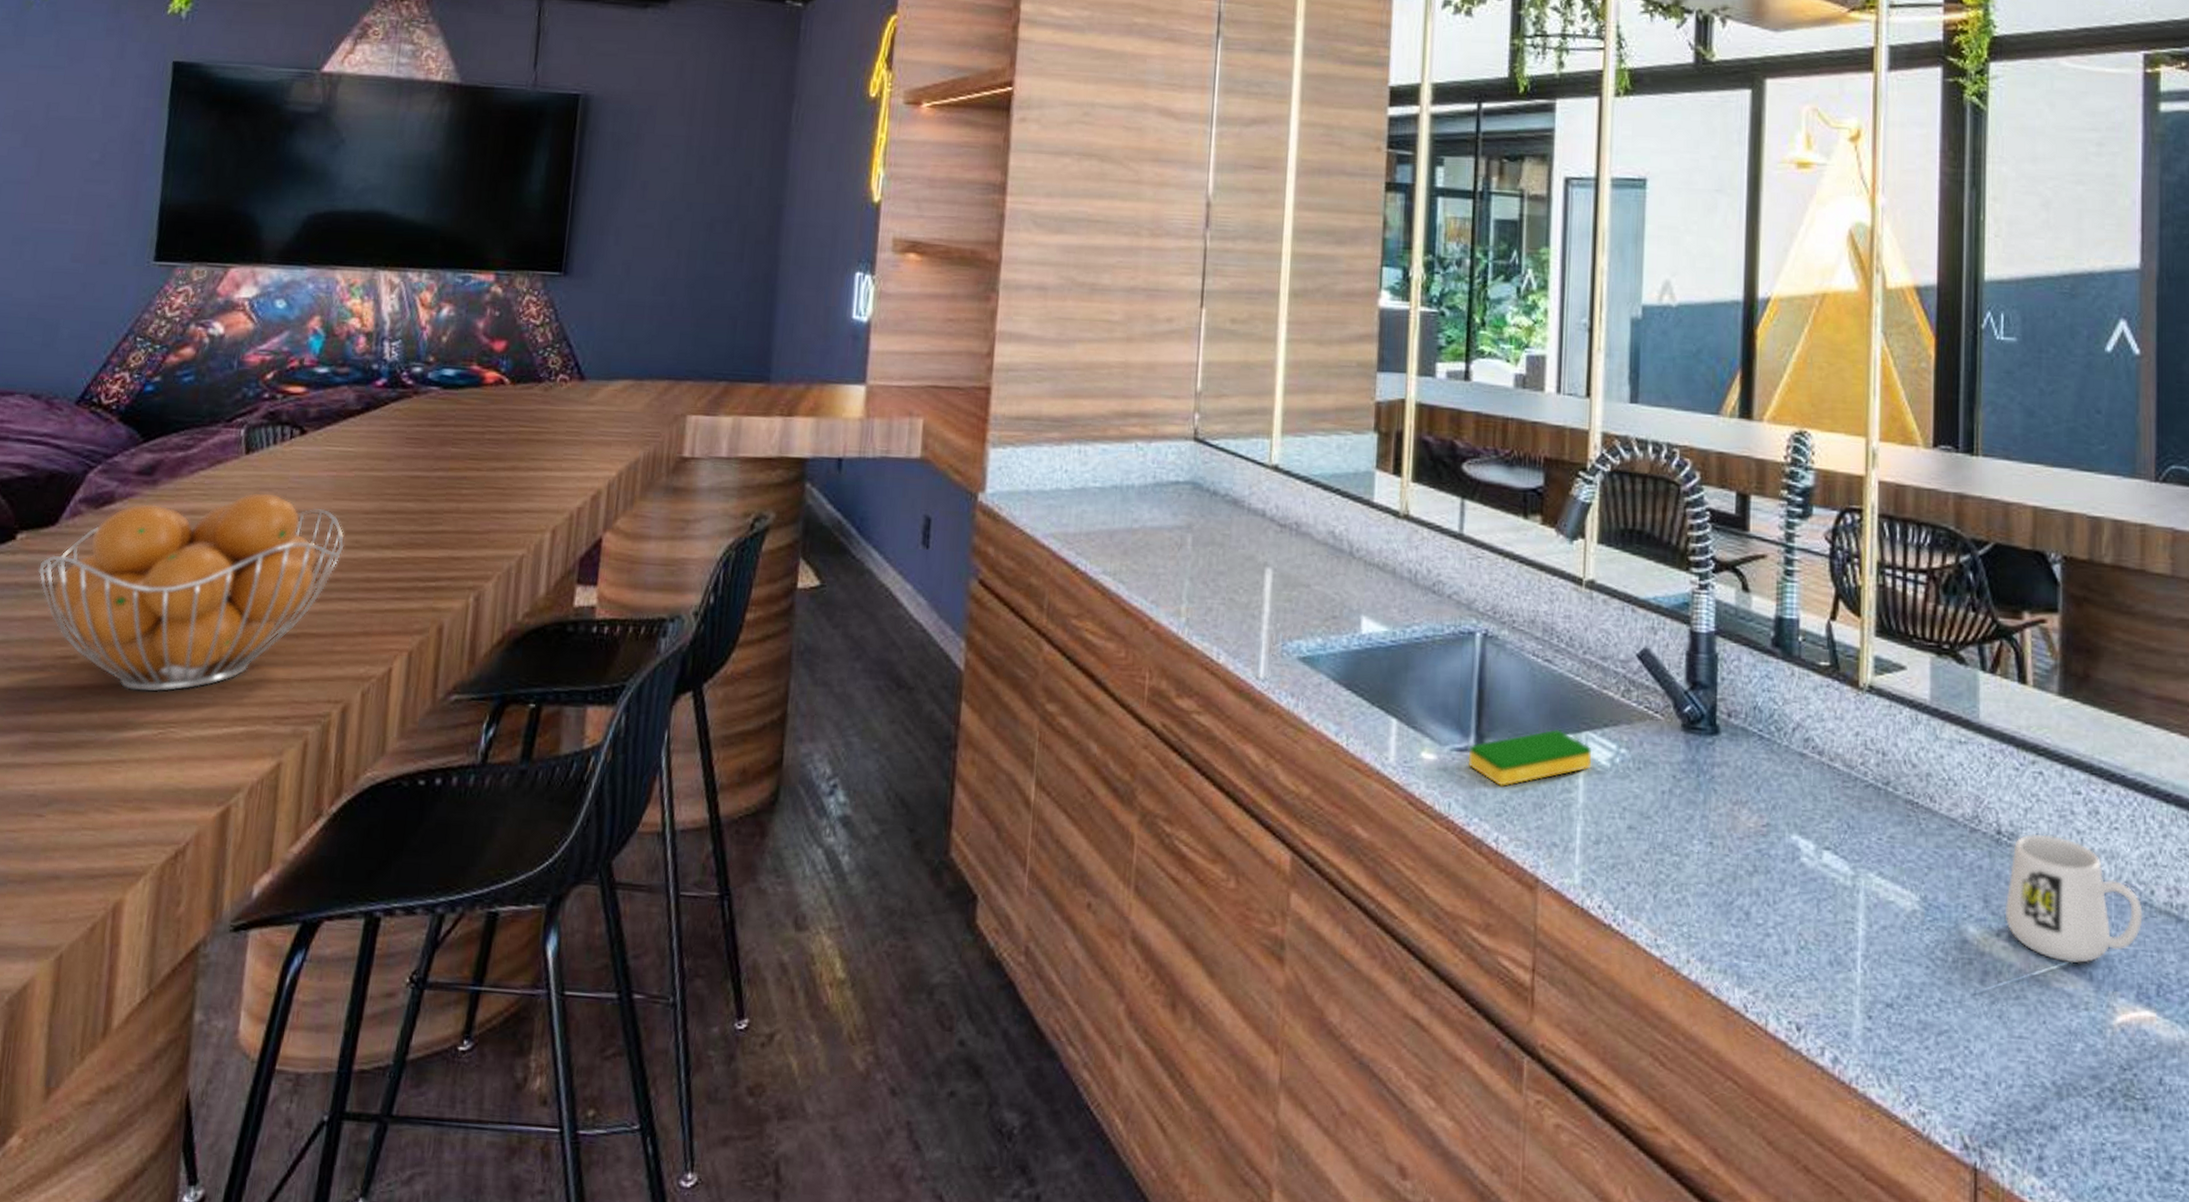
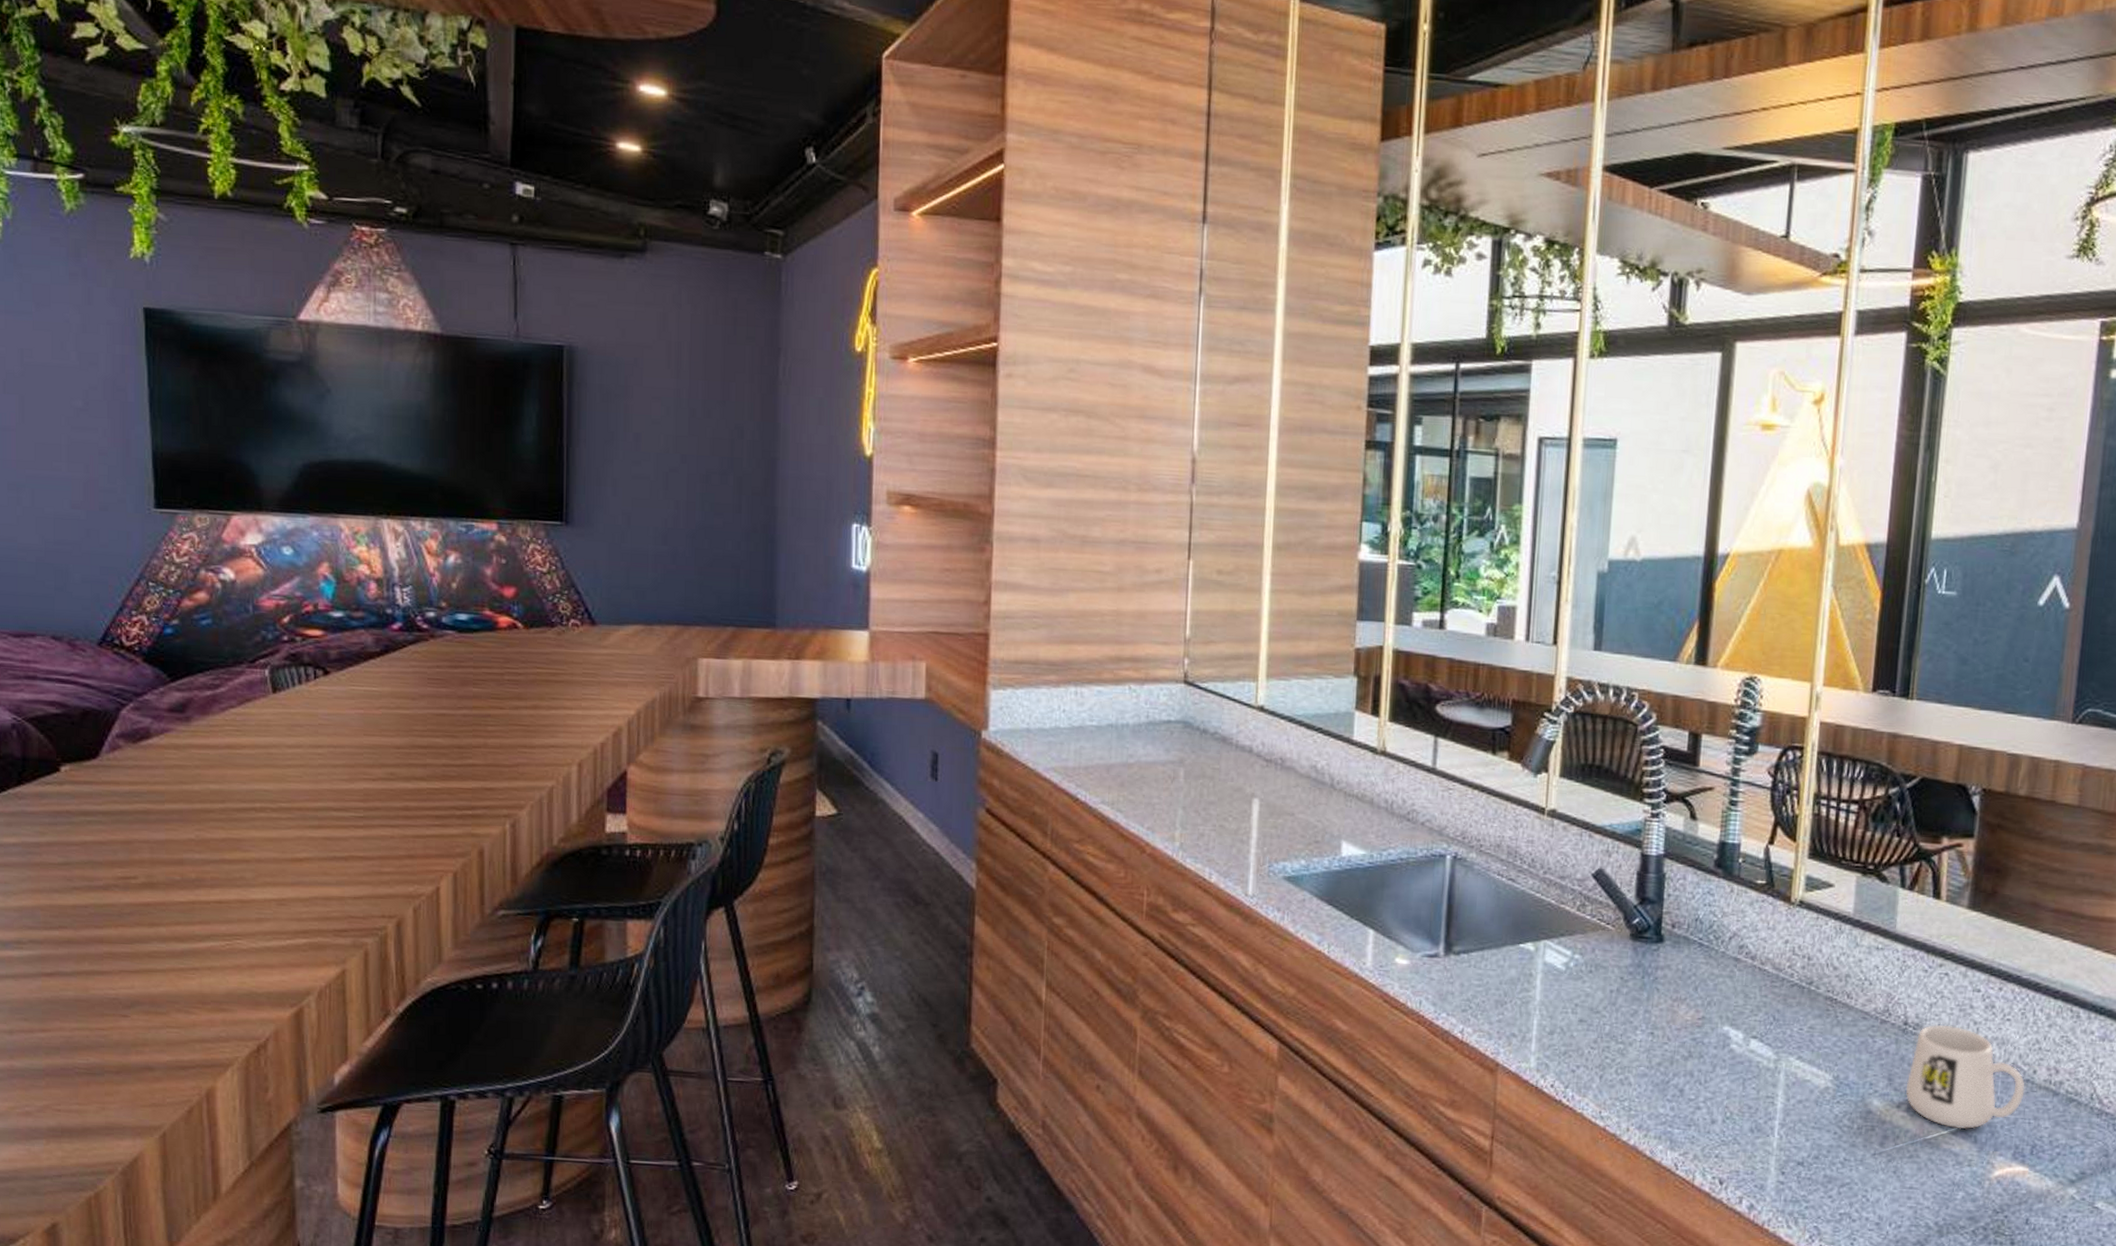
fruit basket: present [38,492,345,692] -> none [87,729,380,908]
dish sponge: present [1469,729,1592,788] -> none [1438,938,1549,988]

